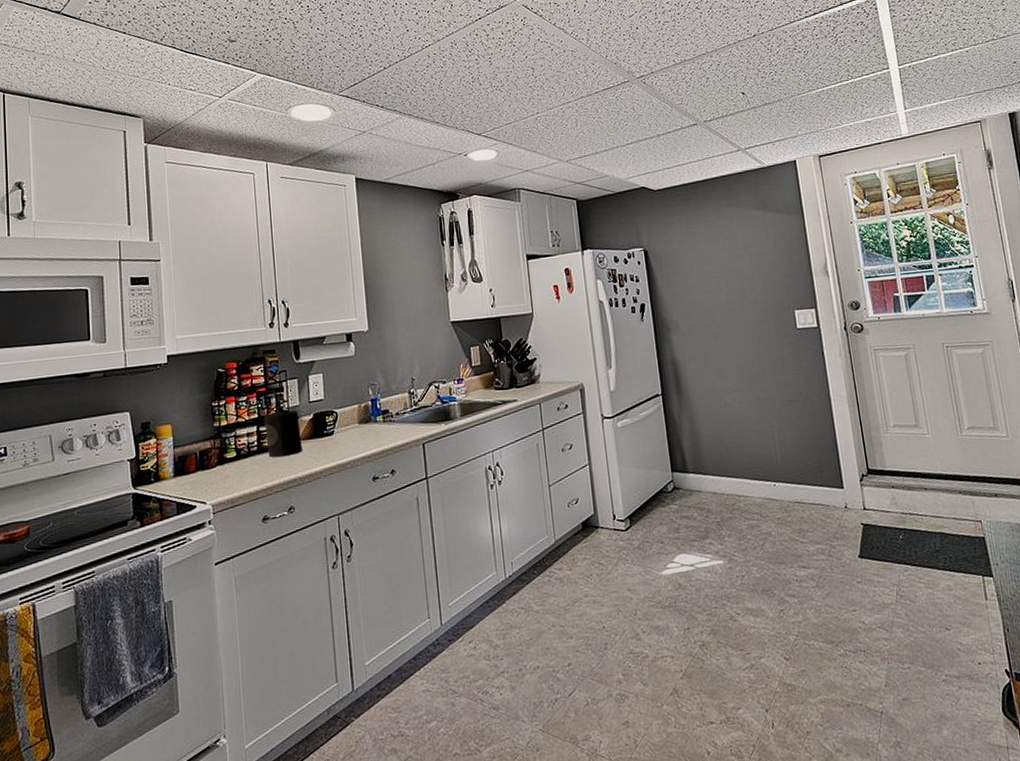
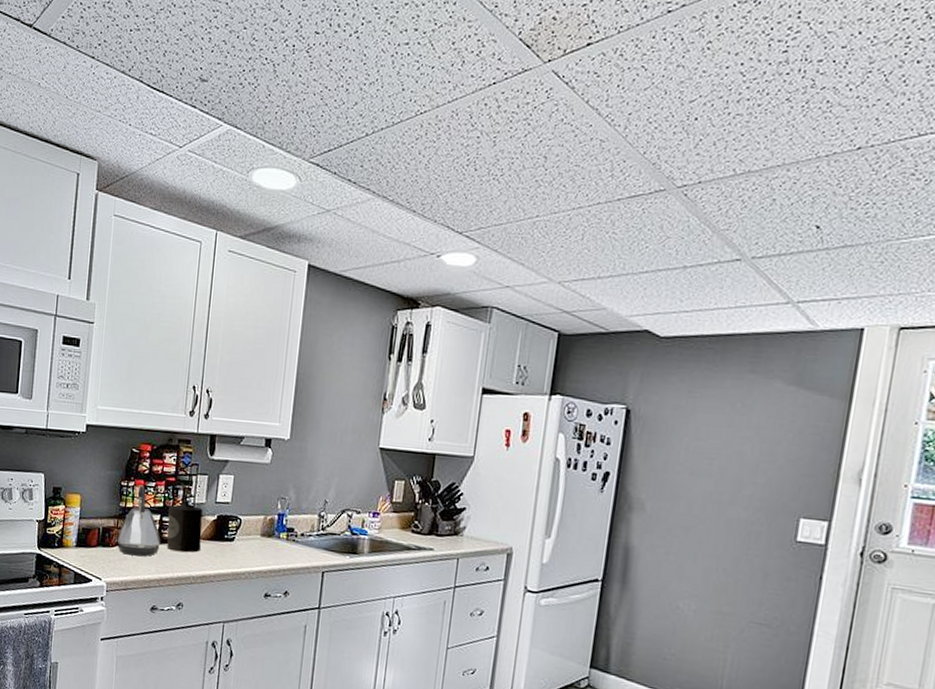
kettle: none [216,401,262,473] -> present [117,485,161,557]

